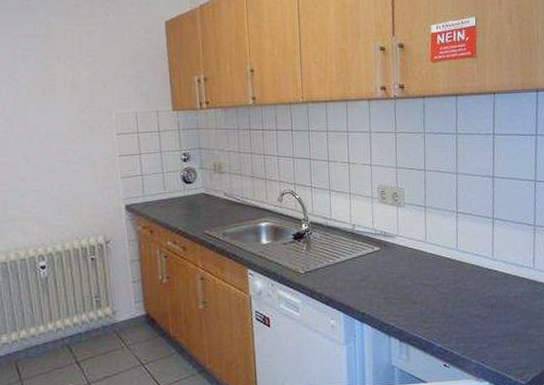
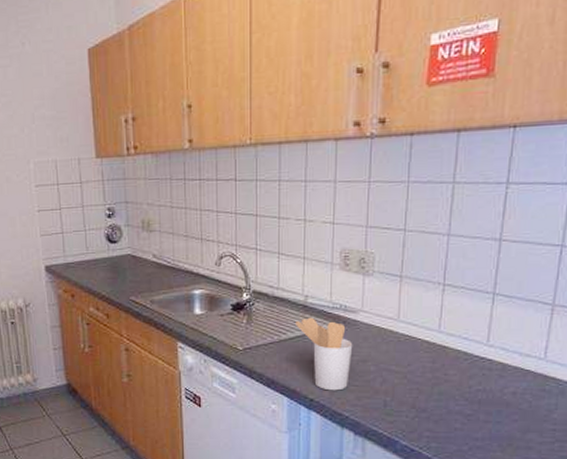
utensil holder: none [346,242,393,305] -> present [296,317,353,391]

